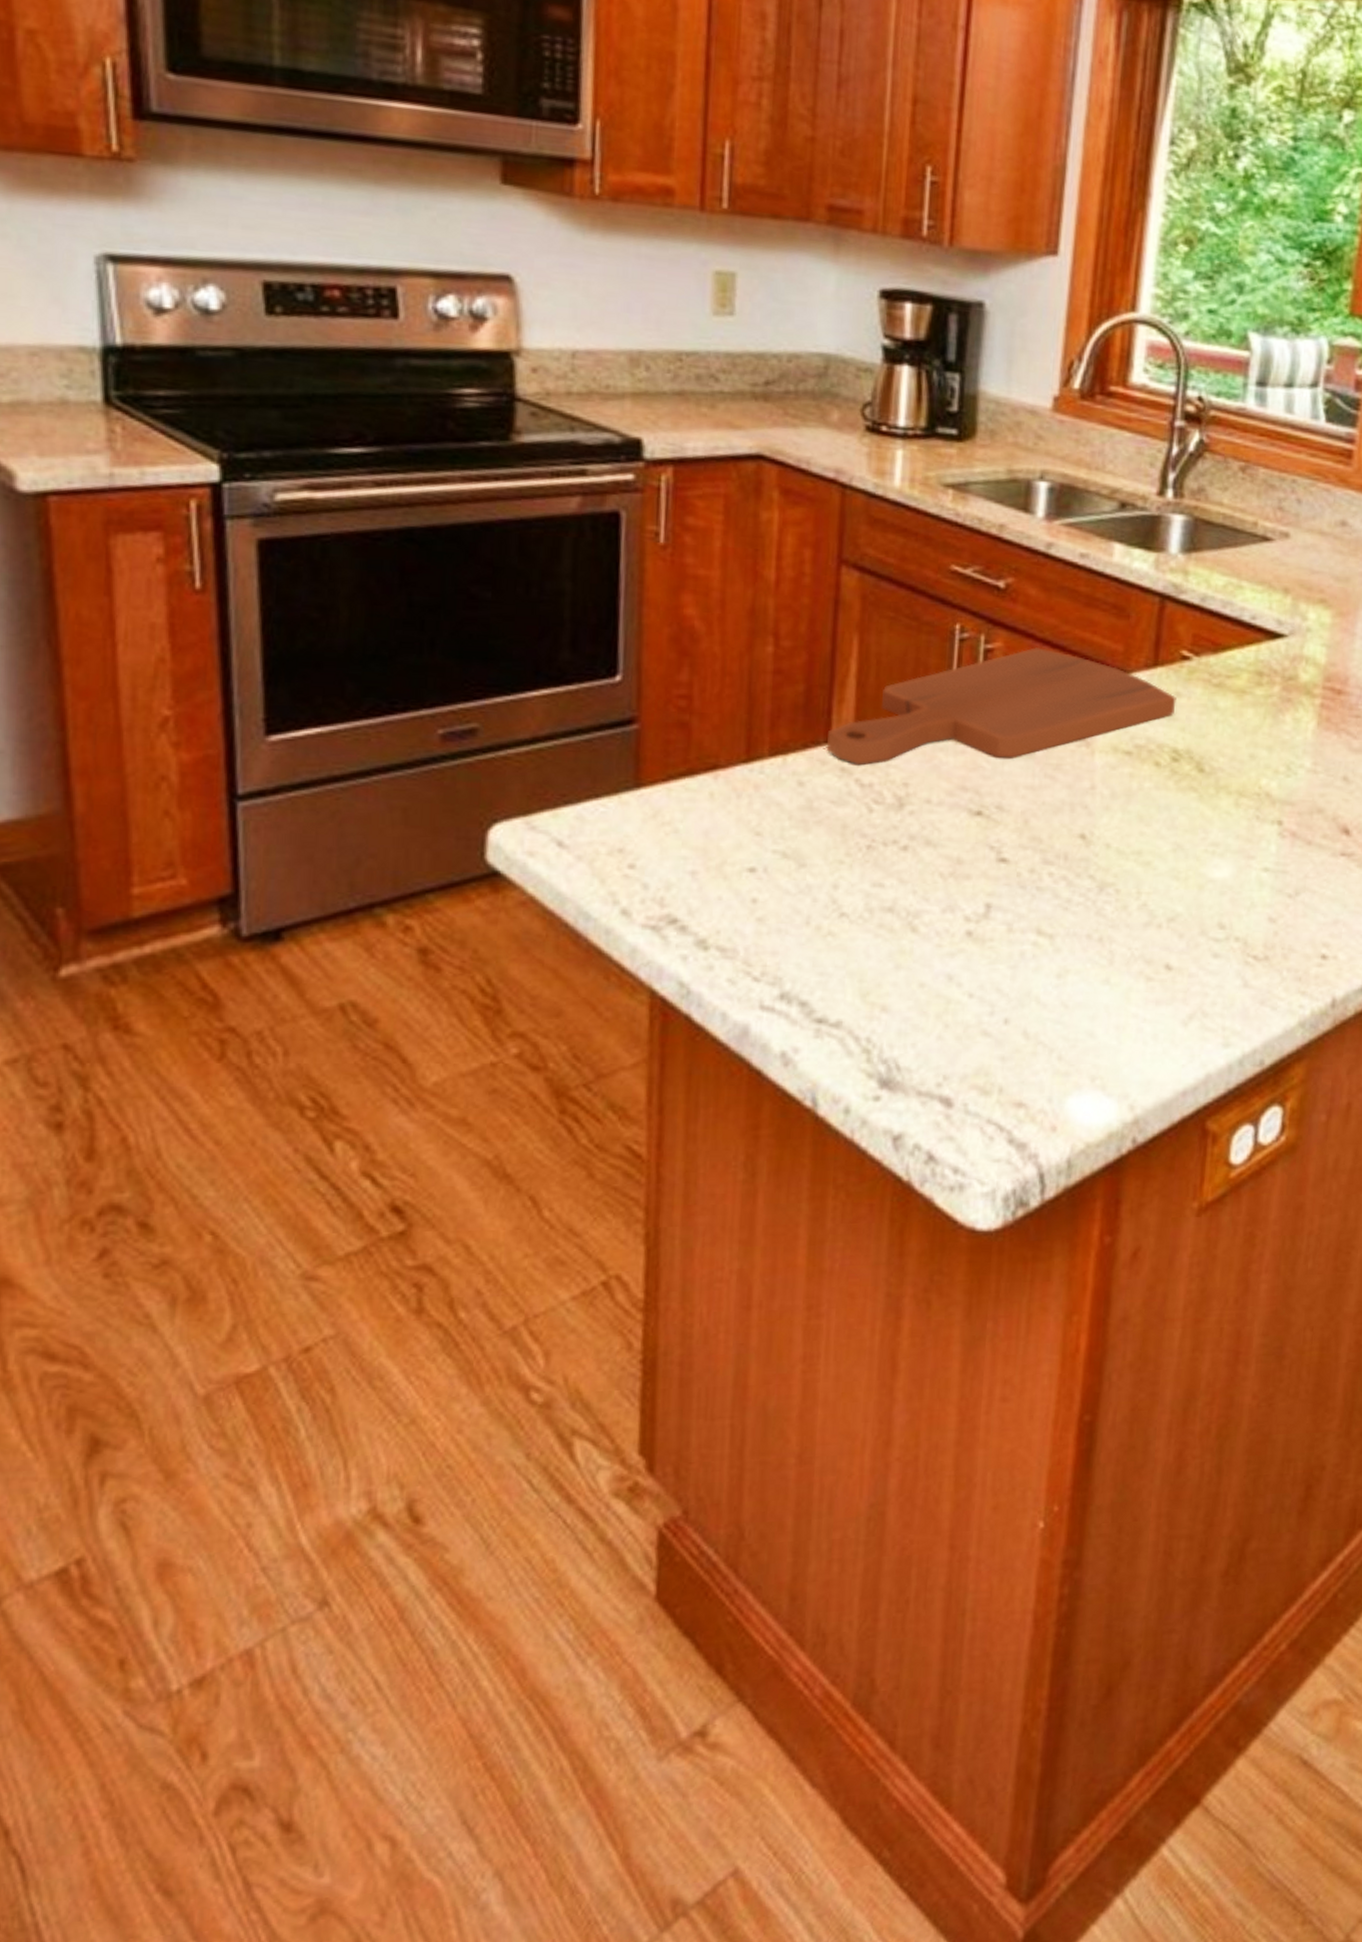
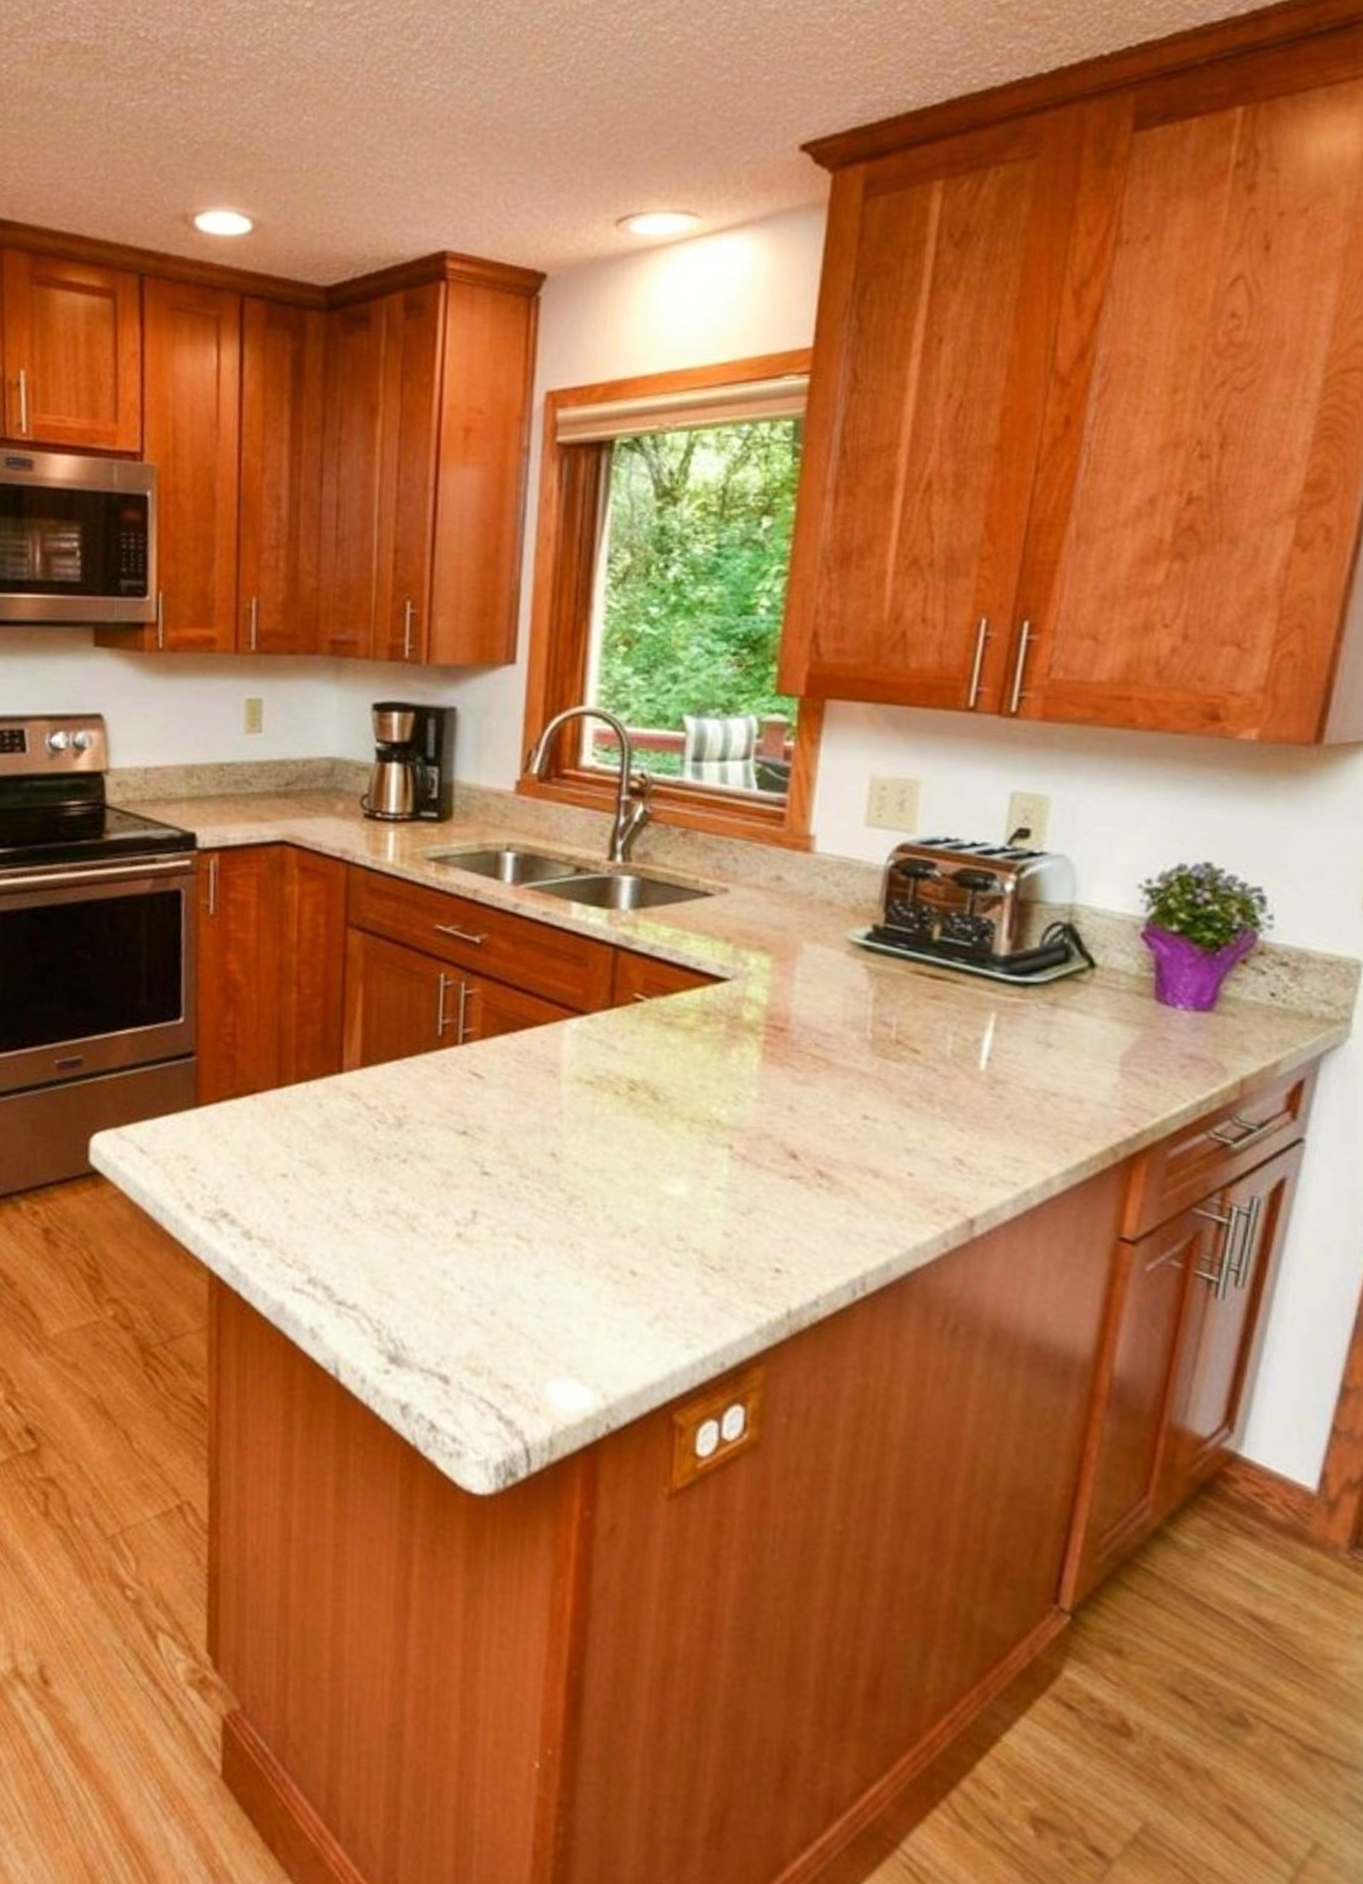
cutting board: present [827,647,1177,765] -> none [340,992,632,1091]

